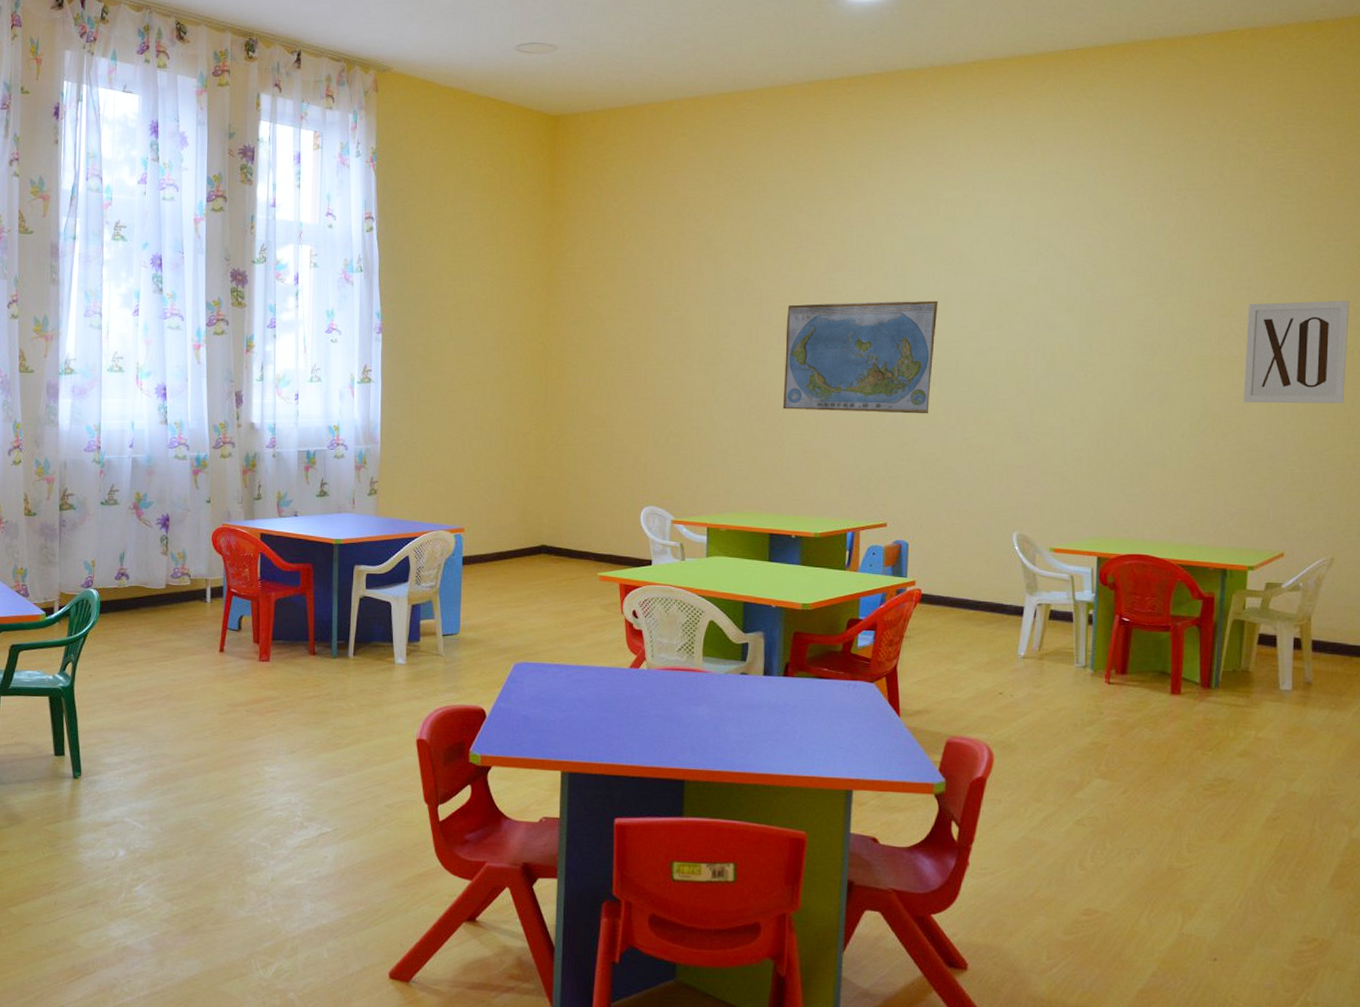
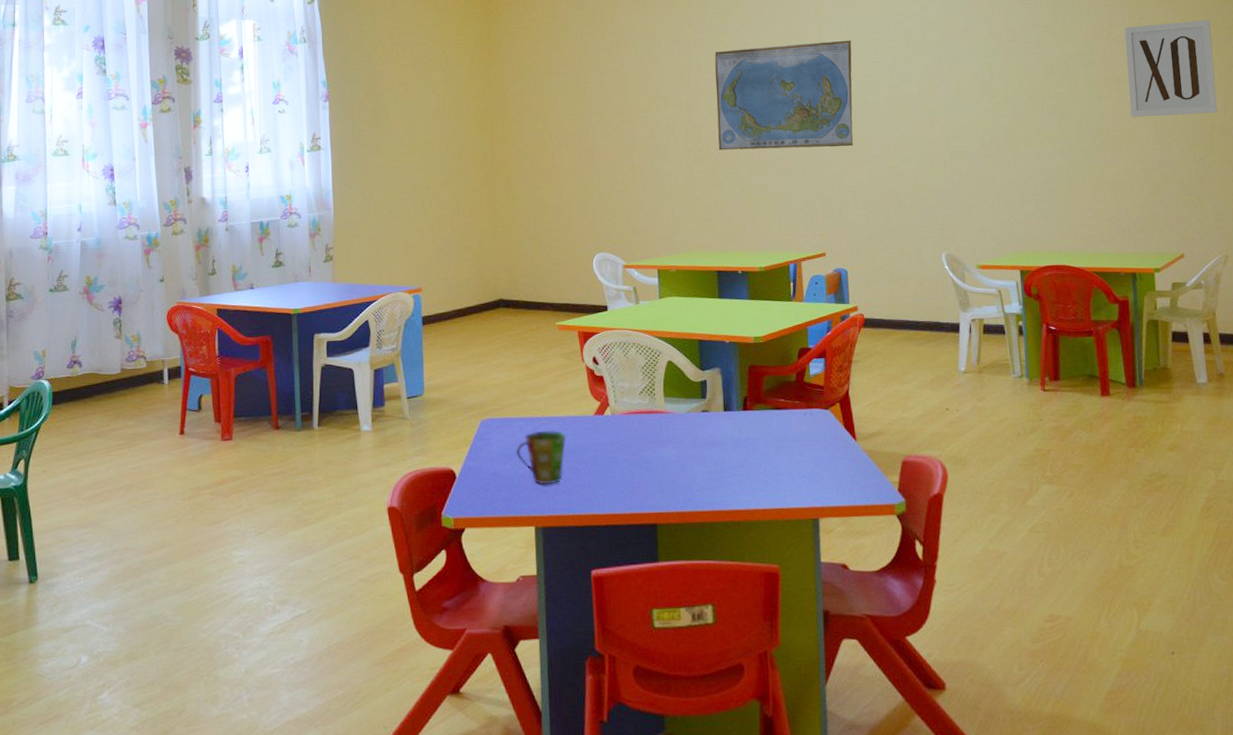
cup: none [547,679,600,732] -> present [515,430,566,485]

